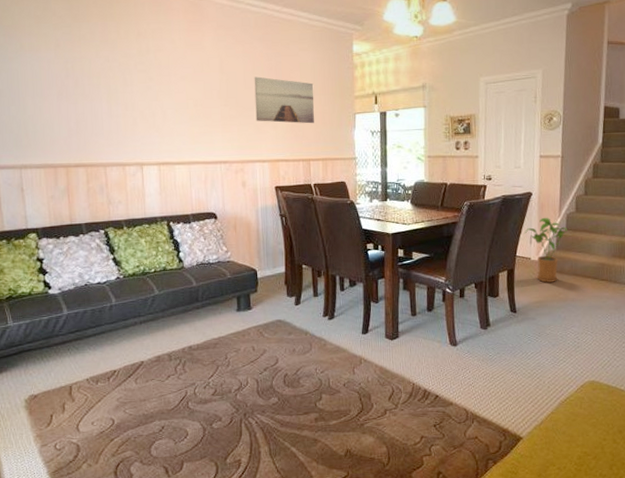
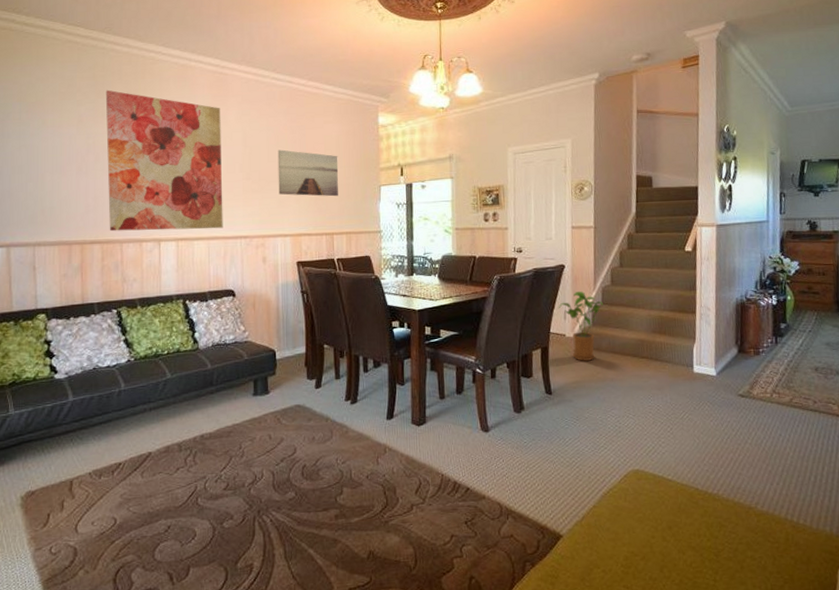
wall art: none [81,13,203,155] -> present [105,90,223,232]

